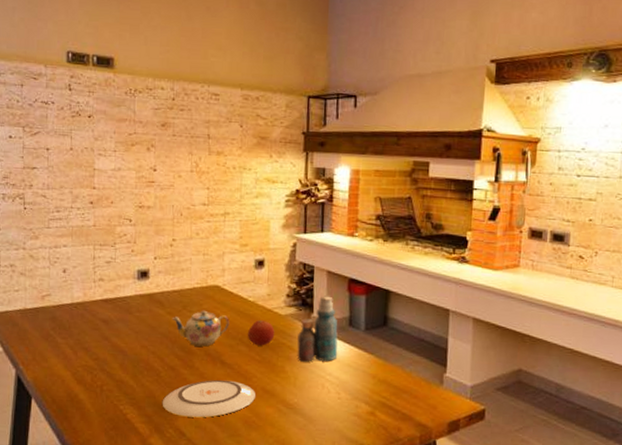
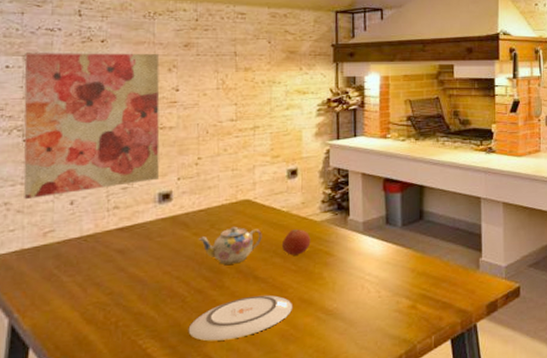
wall art: none [24,124,139,264] -> present [23,53,160,200]
bottle: present [297,295,338,362] -> none [334,197,376,266]

